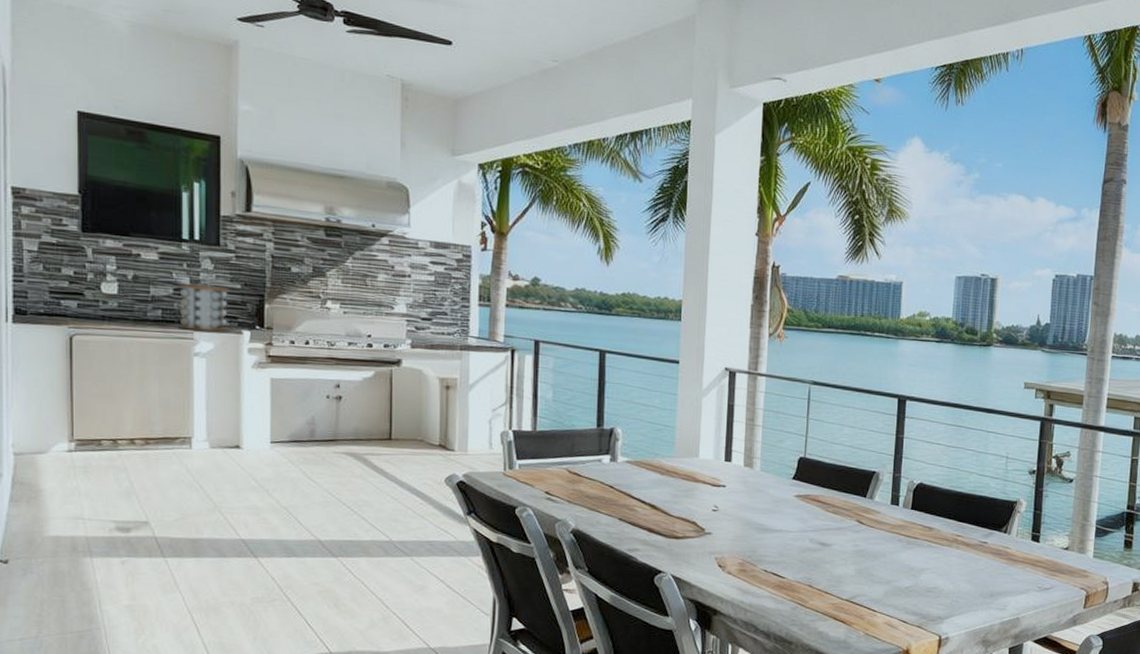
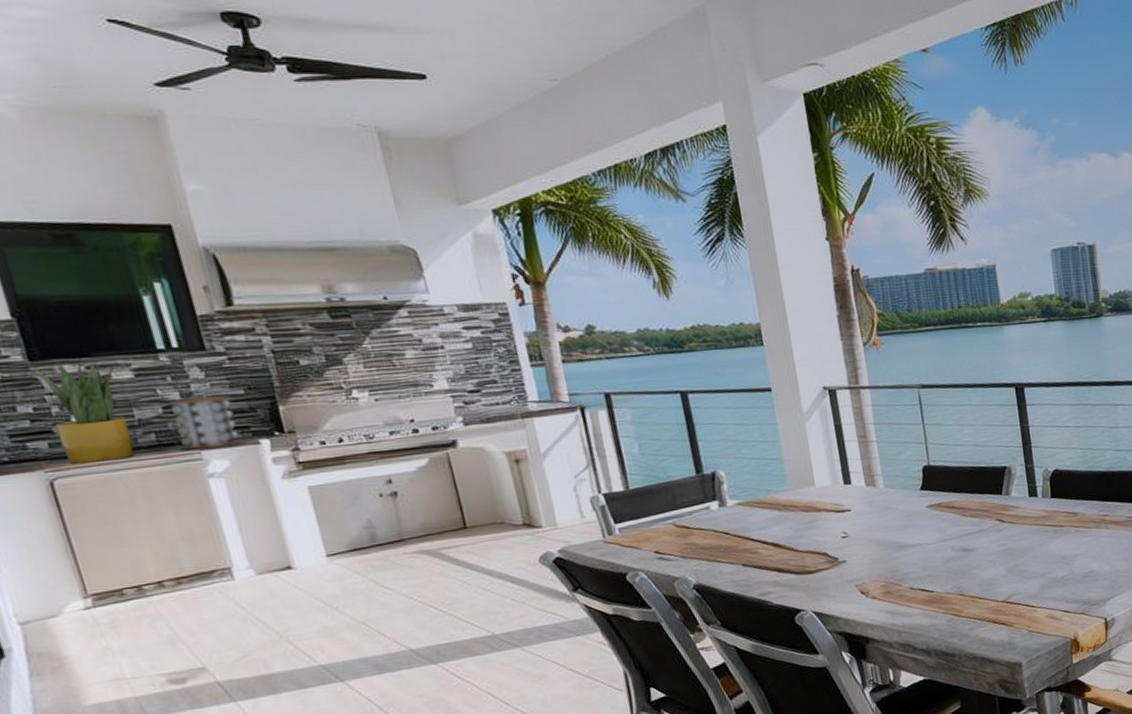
planter: none [84,238,149,328] -> present [34,361,135,464]

